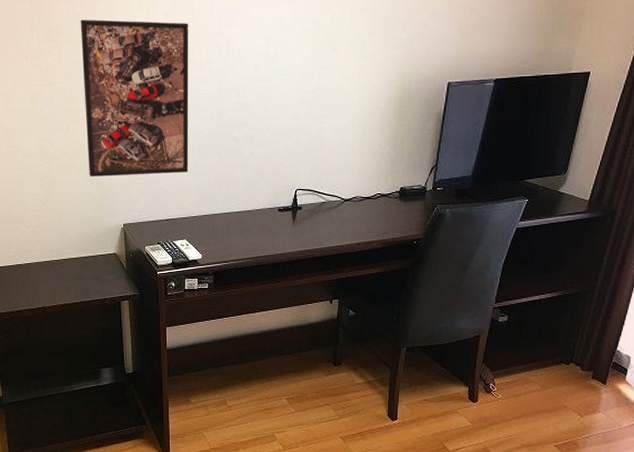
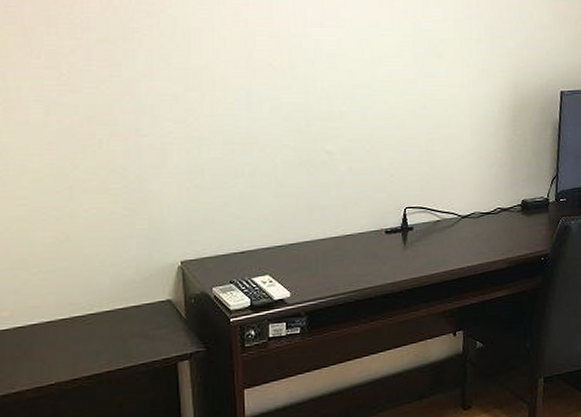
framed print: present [80,19,189,177] -> none [119,13,270,204]

